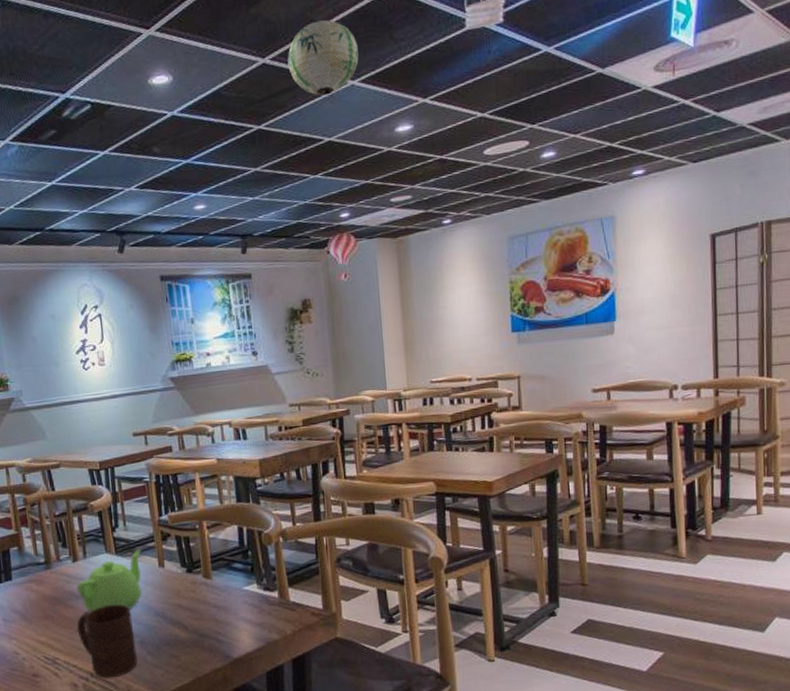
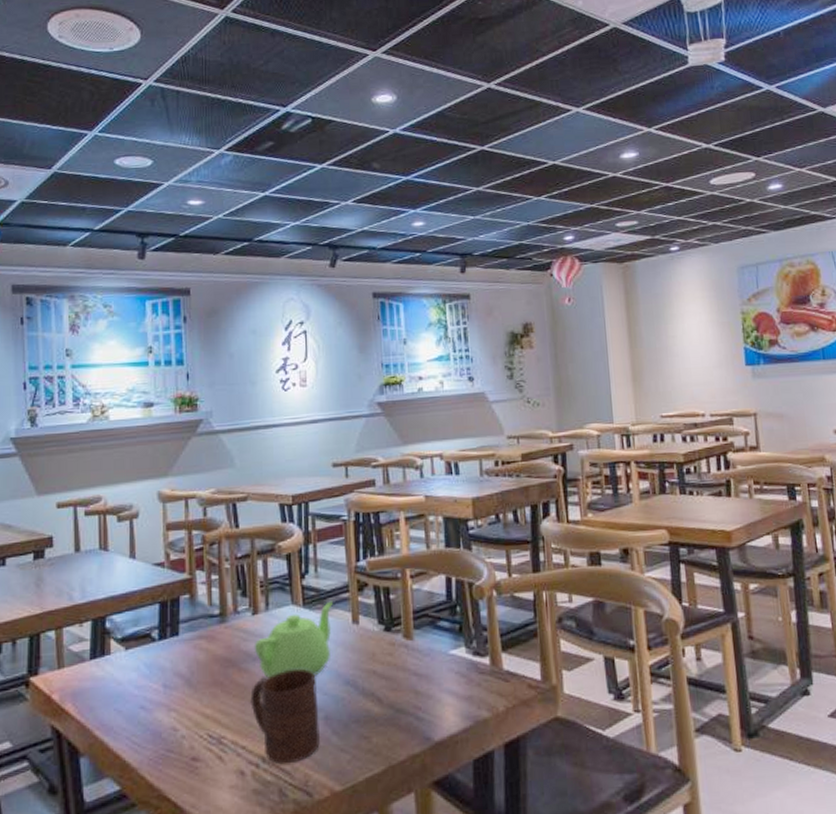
paper lantern: present [287,20,359,96] -> none [512,51,584,121]

